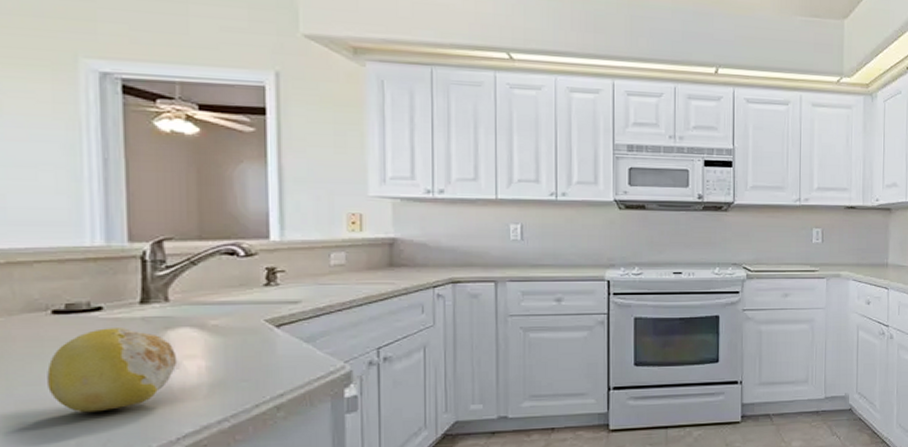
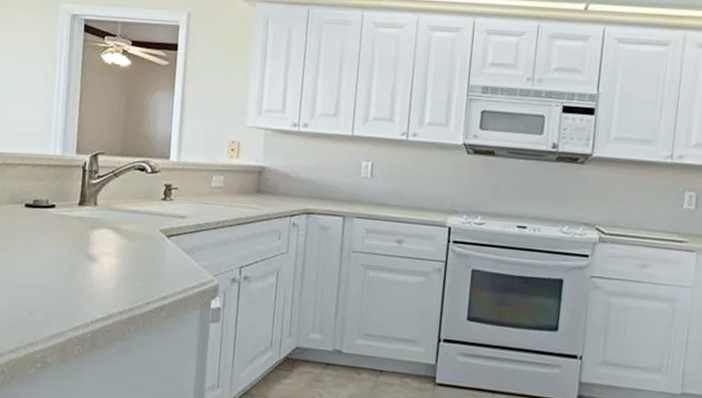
fruit: present [47,328,178,413] -> none [17,222,98,290]

